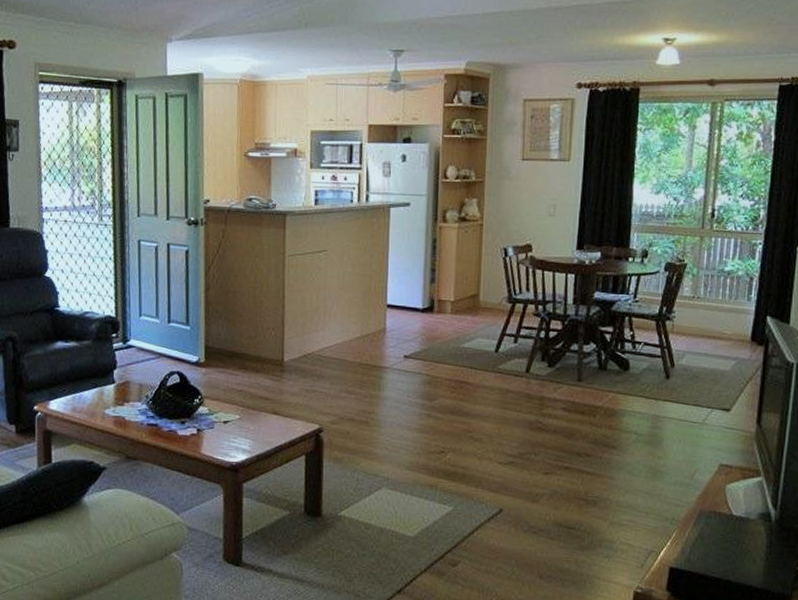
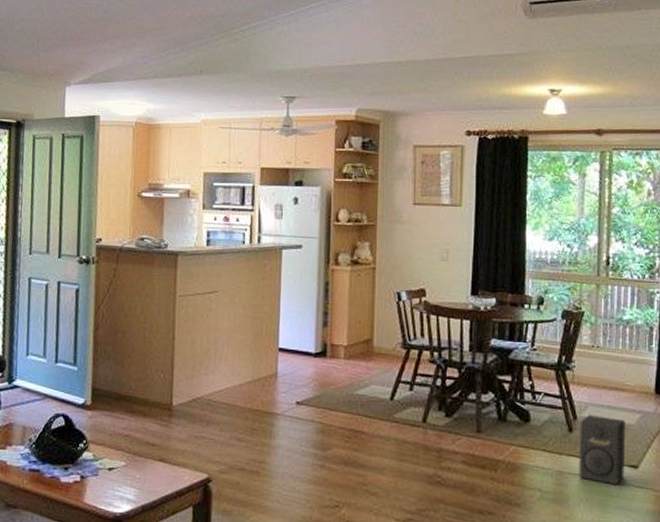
speaker: none [673,362,721,426] -> present [578,415,626,484]

